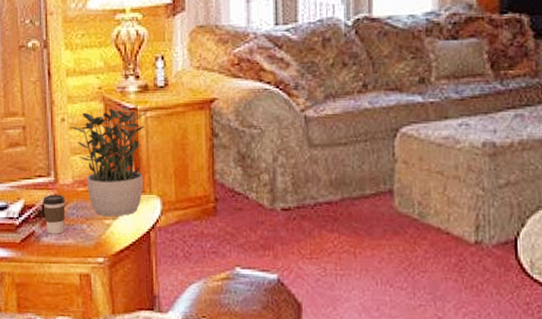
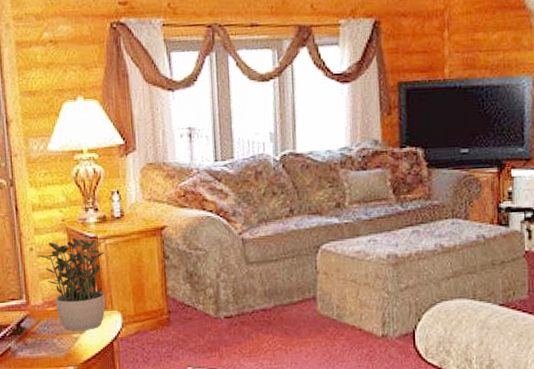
coffee cup: present [43,195,66,234] -> none [16,315,38,349]

